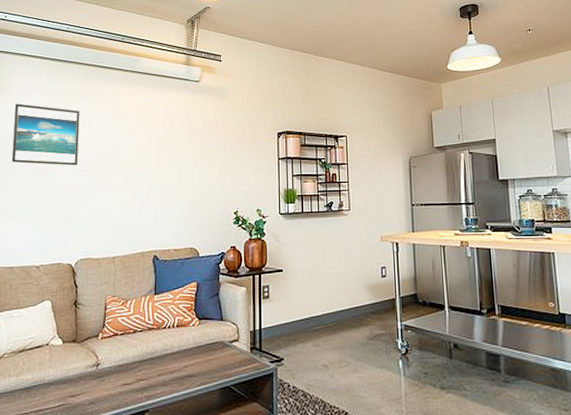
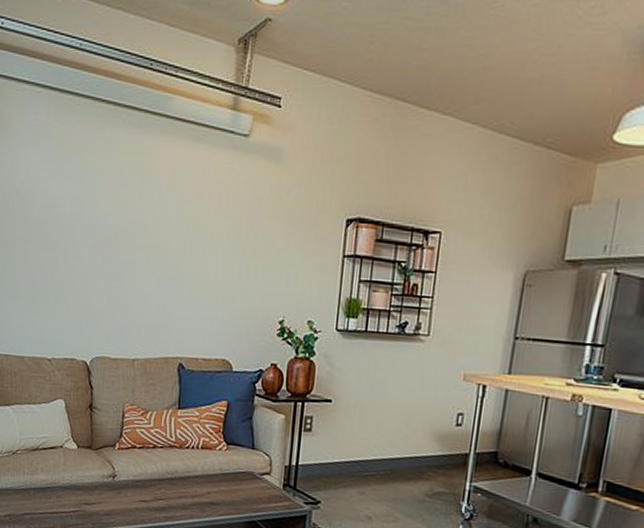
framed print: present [11,103,80,166] -> none [17,151,96,241]

